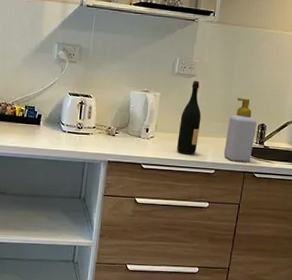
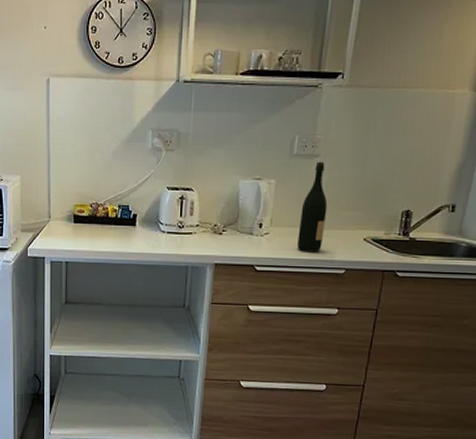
soap bottle: present [223,98,257,162] -> none [356,179,401,259]

